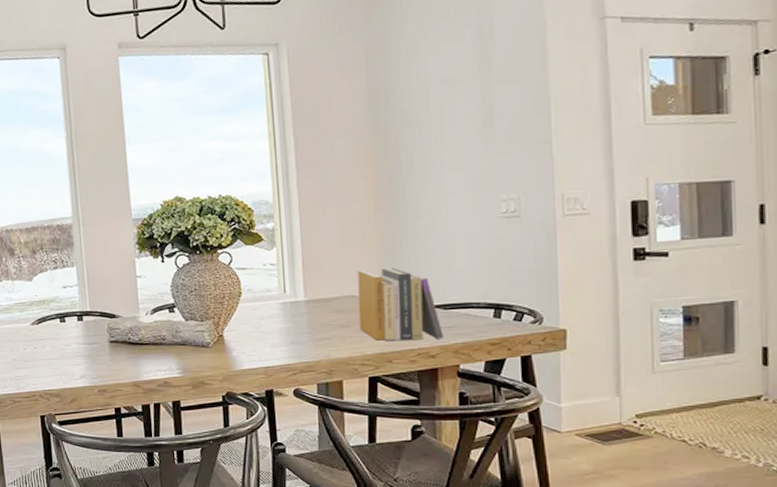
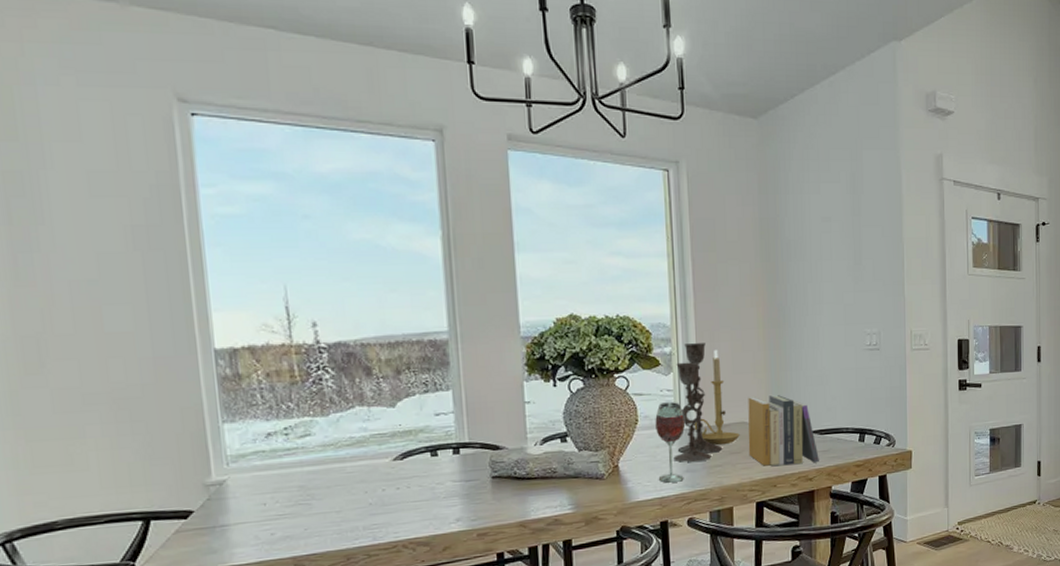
wineglass: none [258,275,290,353] -> present [655,402,686,483]
candlestick: none [278,217,329,334] -> present [673,343,722,462]
candle holder: none [299,223,349,319] -> present [694,349,740,446]

